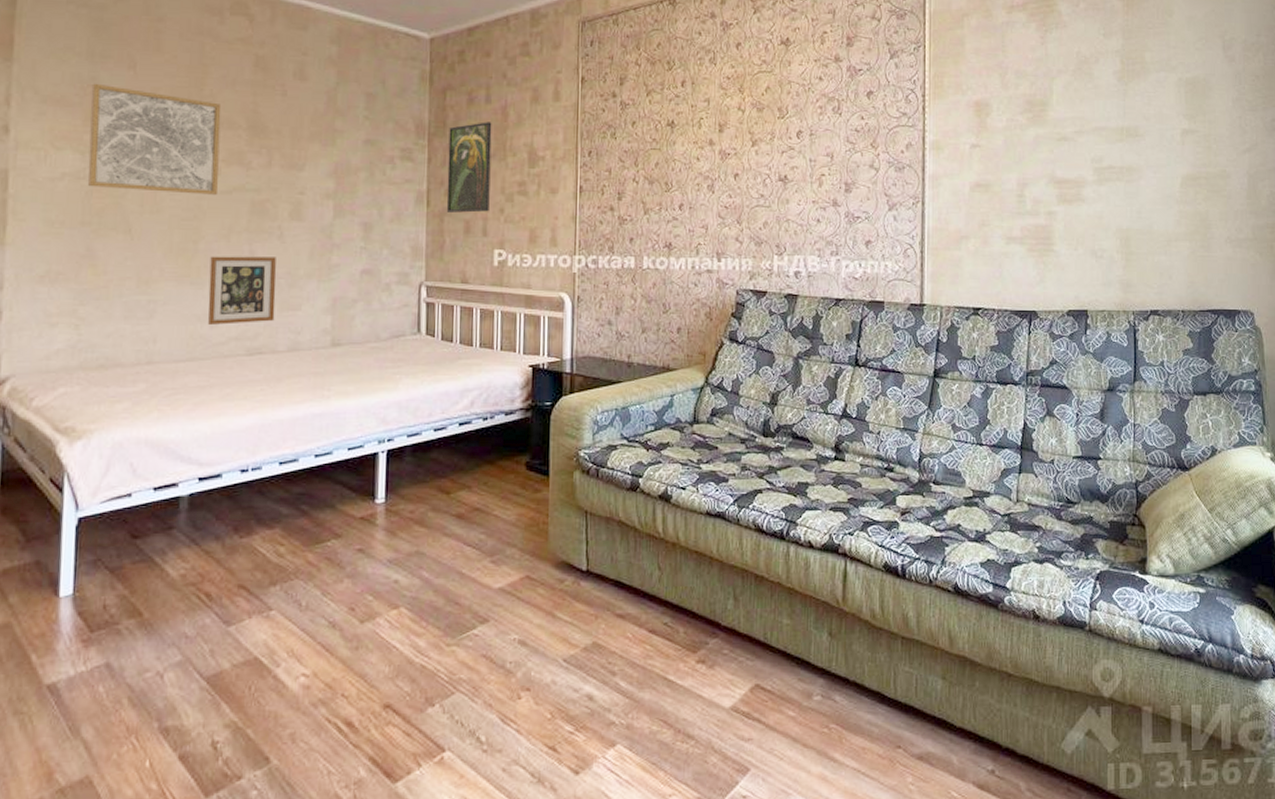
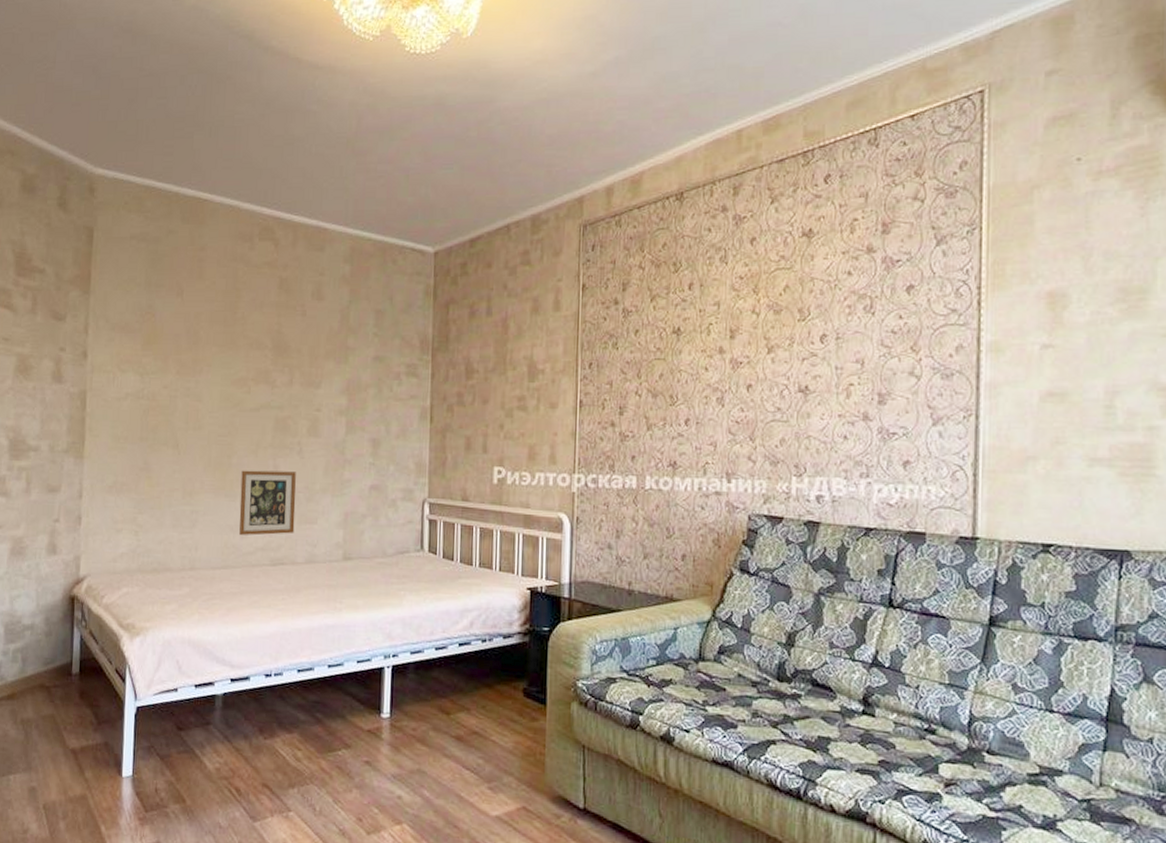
wall art: present [87,83,222,195] -> none [145,311,251,412]
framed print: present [446,122,492,213] -> none [448,335,493,429]

